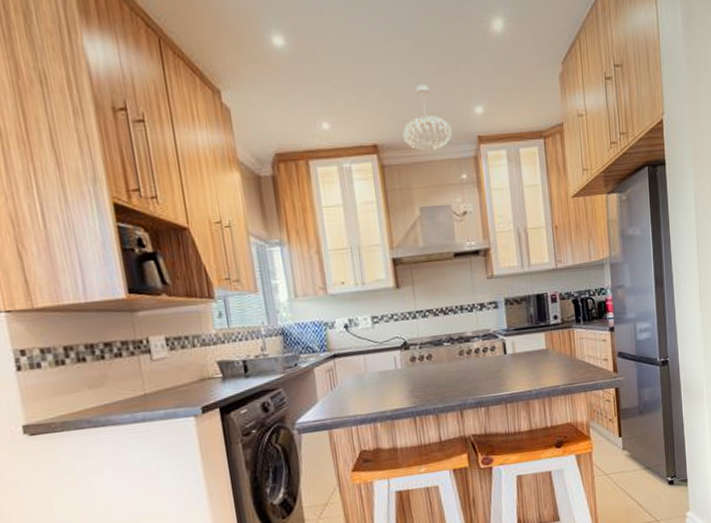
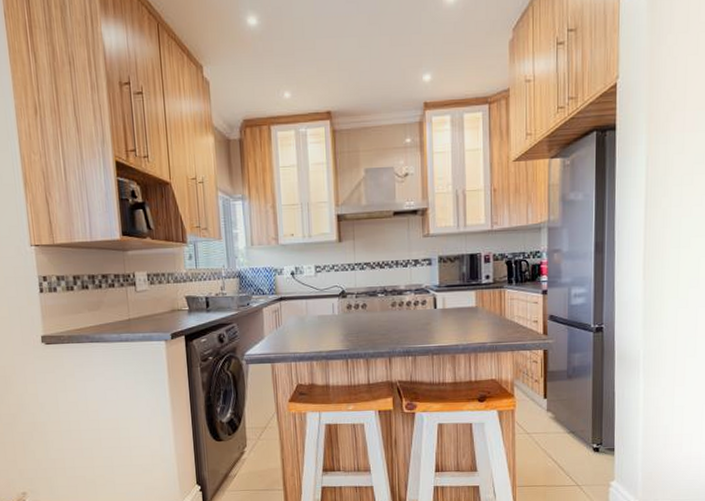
pendant light: present [403,84,452,151] -> none [355,55,399,117]

